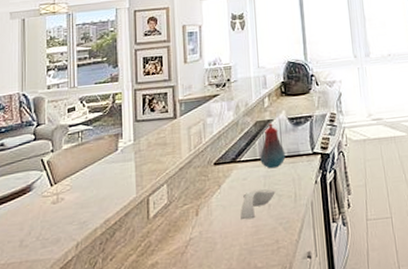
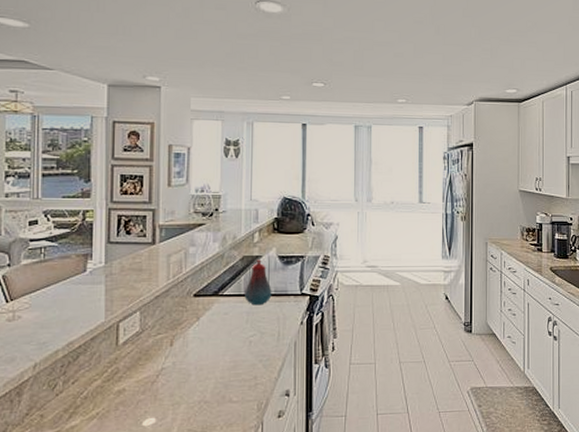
spoon rest: present [240,188,275,220] -> none [219,325,258,354]

